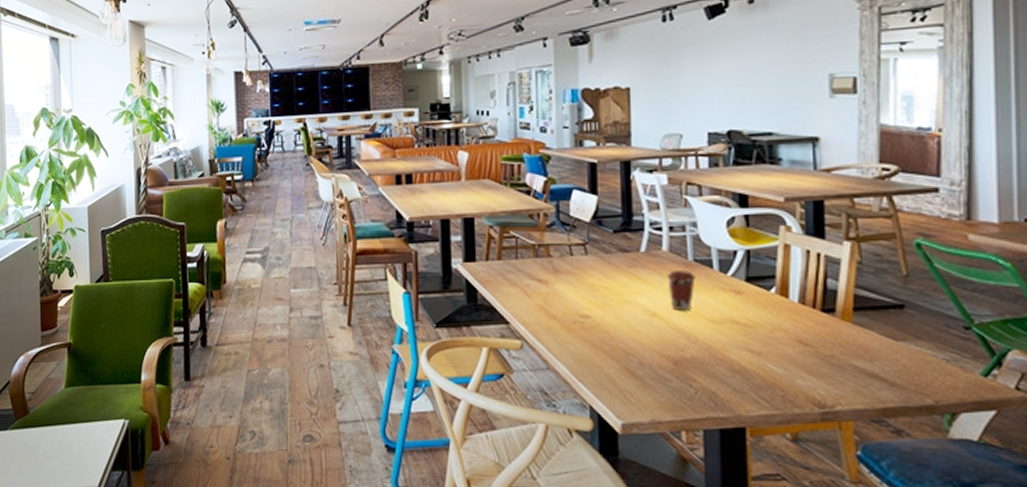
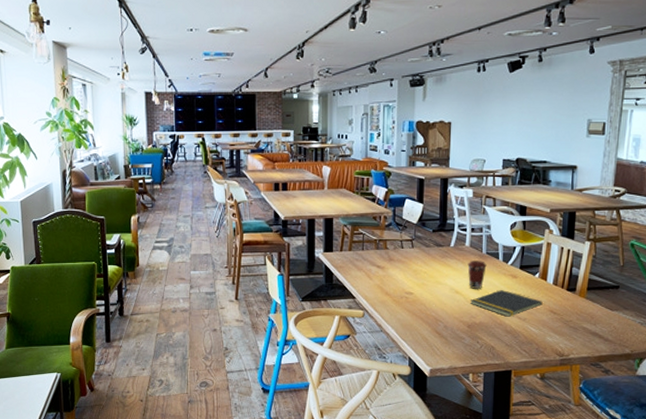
notepad: none [675,312,786,350] -> present [471,290,543,317]

